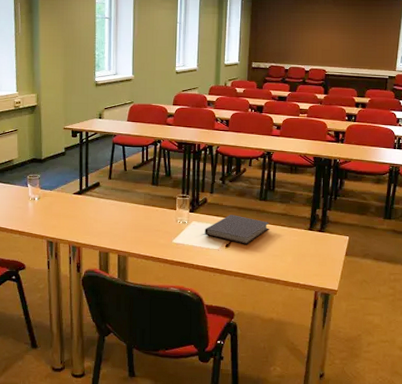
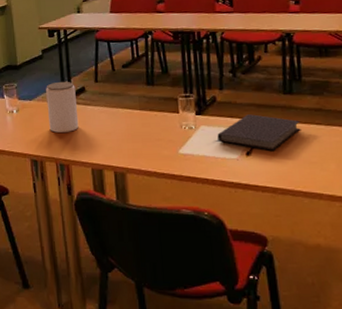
jar: none [65,176,92,220] -> present [46,81,79,133]

